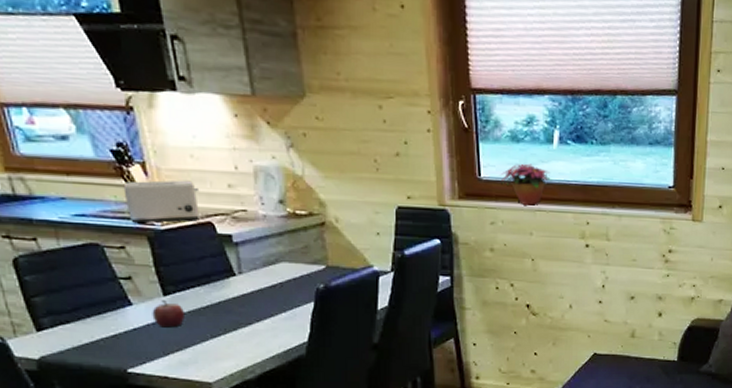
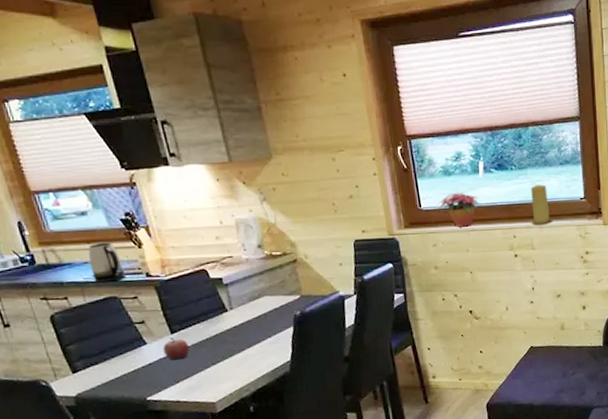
kettle: none [67,174,113,226] -> present [88,241,127,284]
toaster: present [123,180,200,224] -> none [132,237,195,277]
candle: none [608,165,634,215] -> present [531,184,552,227]

